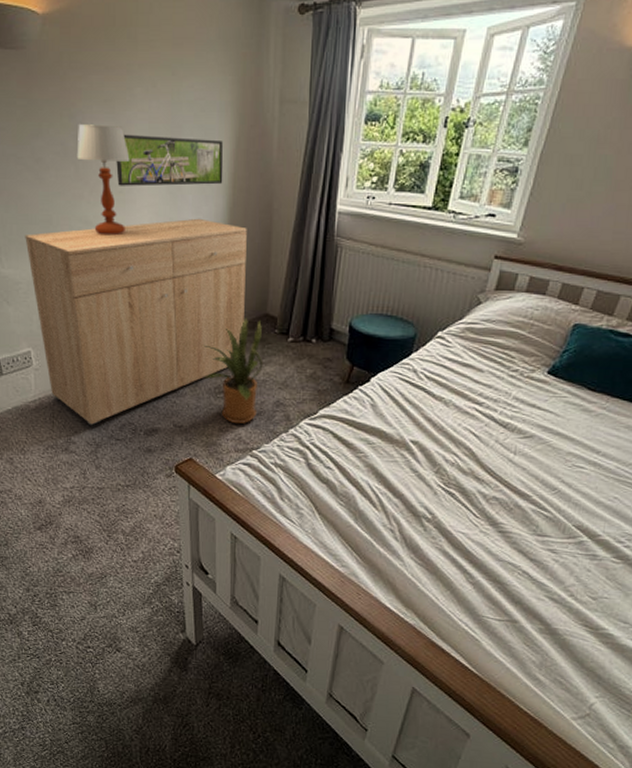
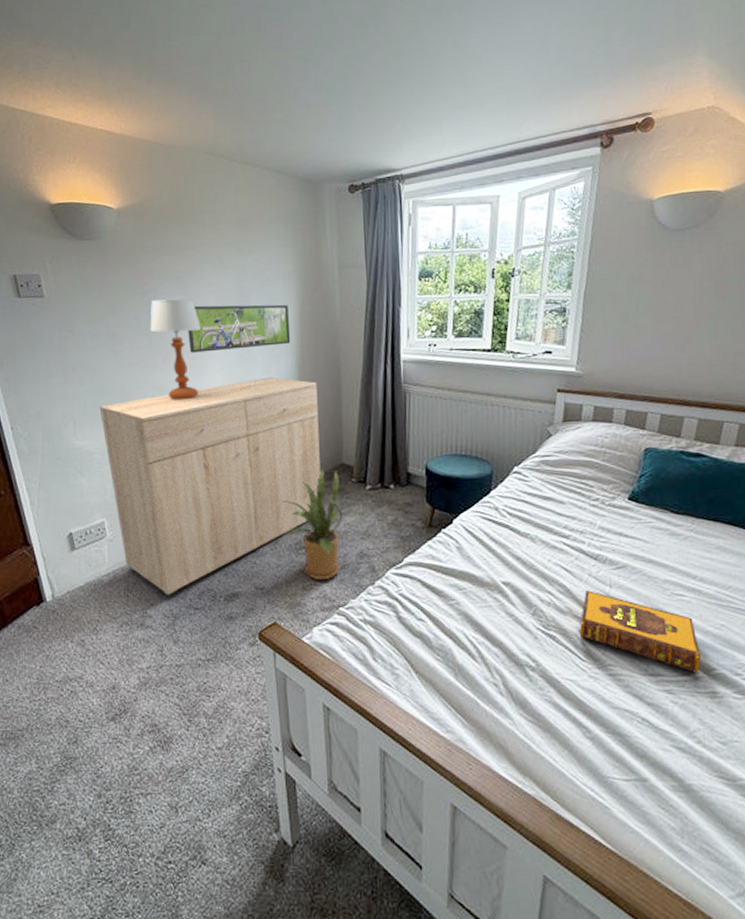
hardback book: none [477,455,589,538] -> present [579,590,701,673]

